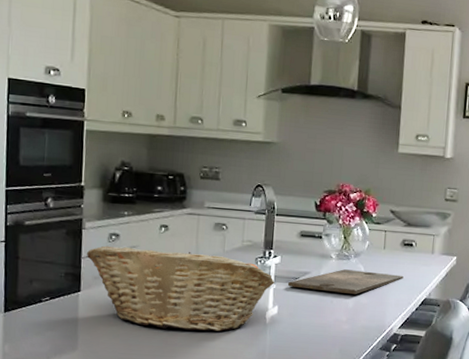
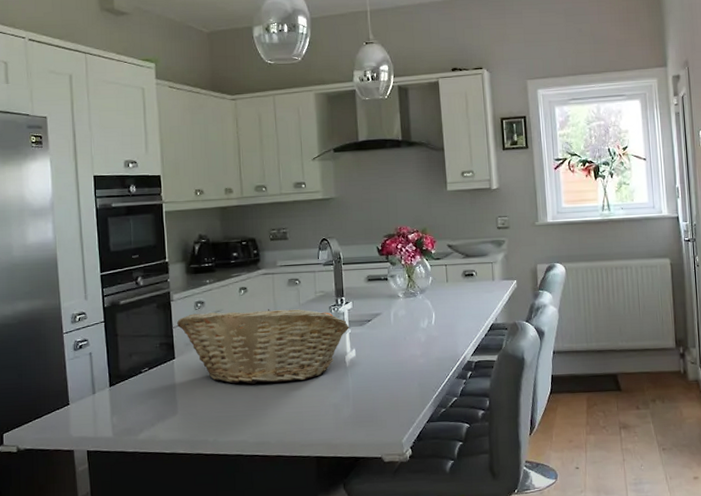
cutting board: present [287,269,404,294] -> none [361,304,469,330]

